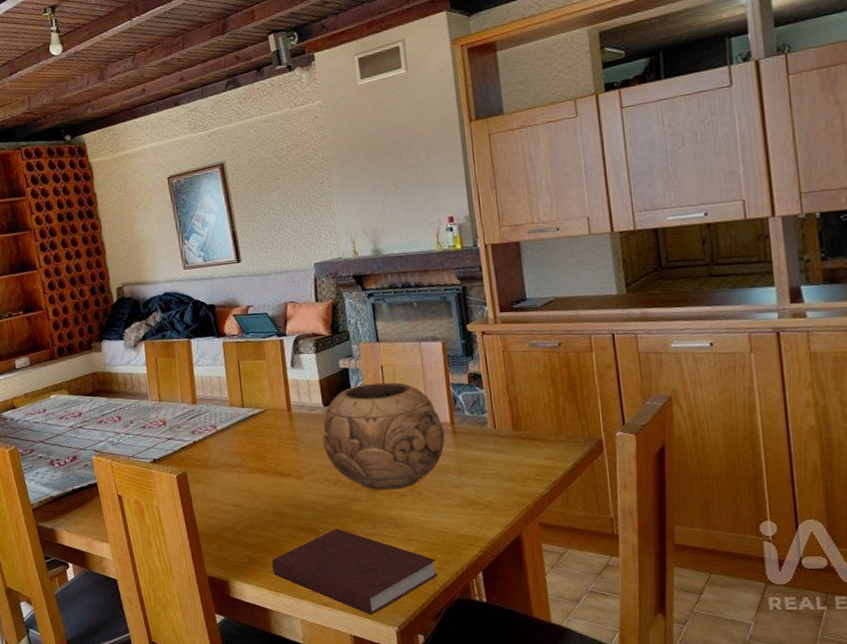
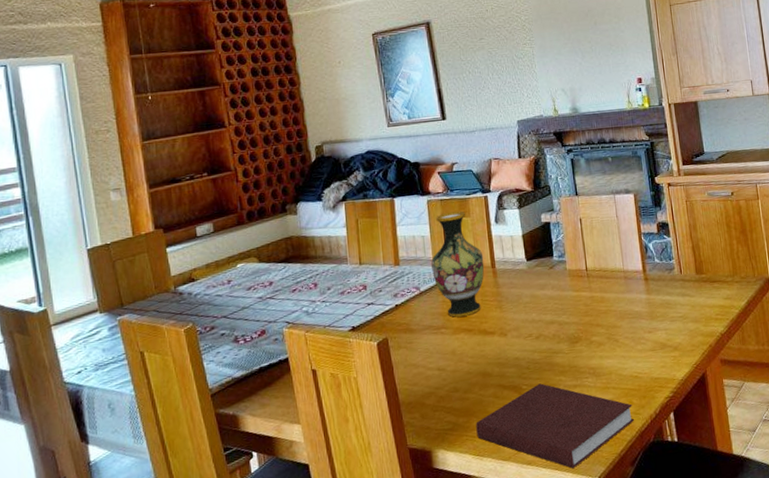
vase: none [227,353,280,457] -> present [431,211,485,318]
decorative bowl: present [323,382,445,490] -> none [526,234,638,341]

